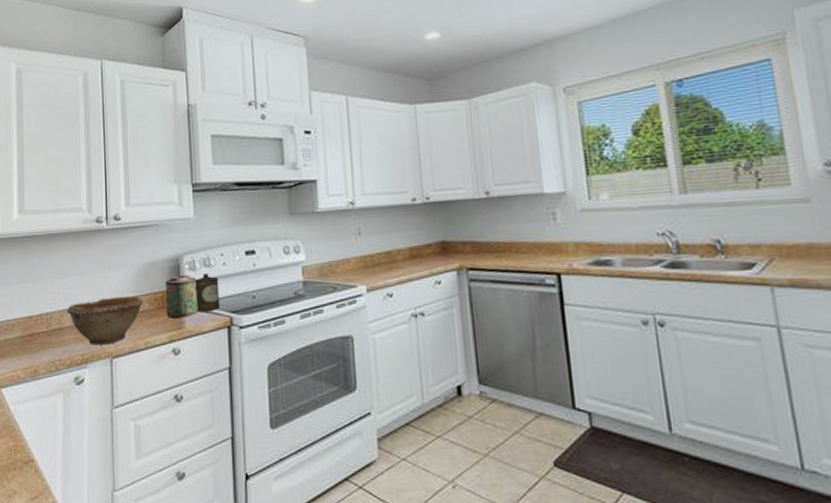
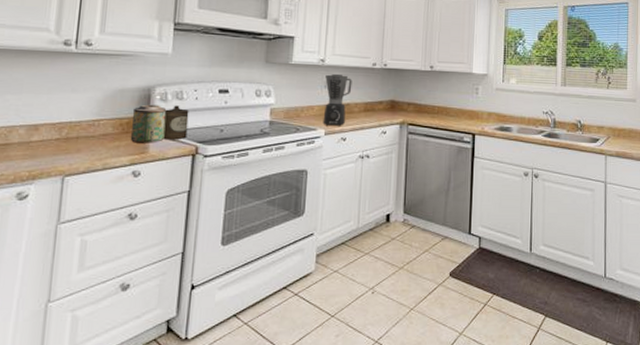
bowl: present [66,295,144,345] -> none [16,118,108,163]
blender: none [358,217,391,282] -> present [323,74,352,127]

